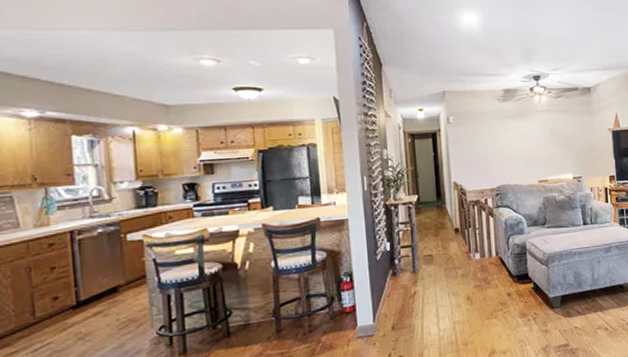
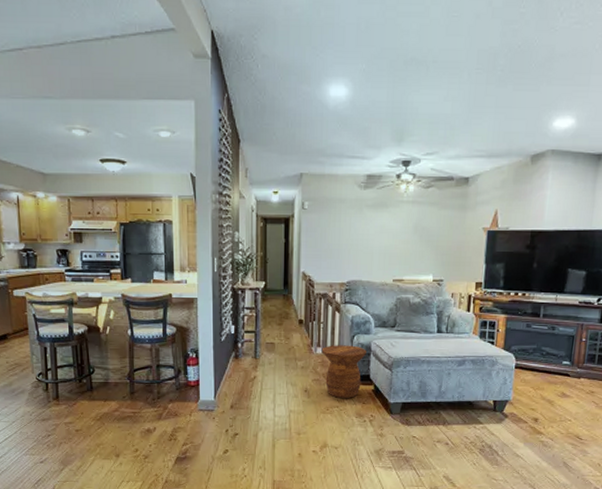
side table: none [480,247,523,301] -> present [321,345,366,399]

